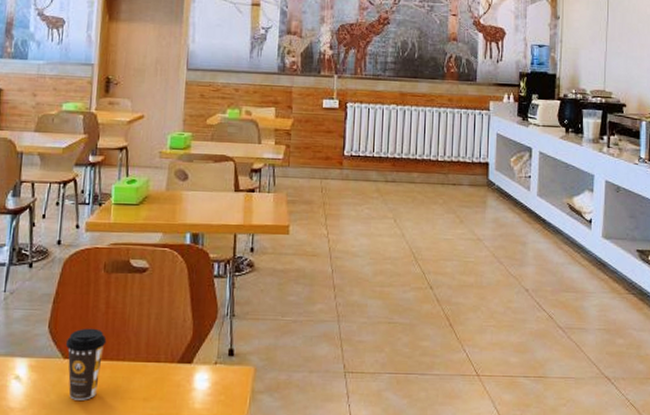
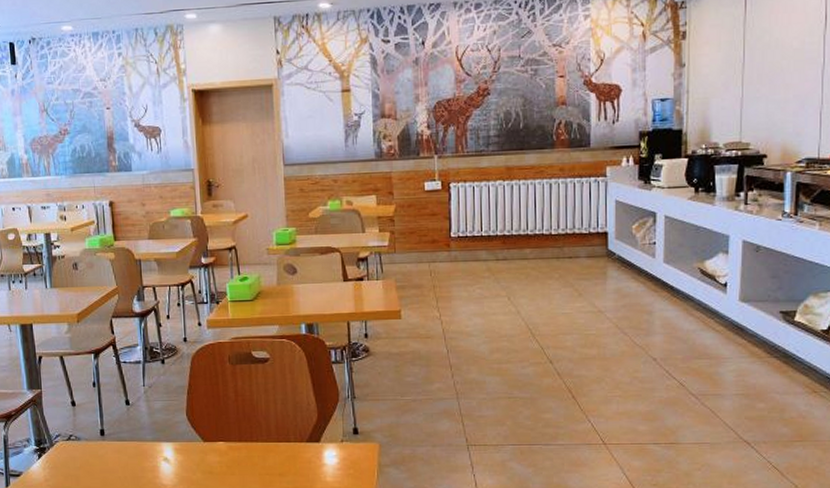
coffee cup: present [65,328,107,400] -> none [203,414,240,477]

